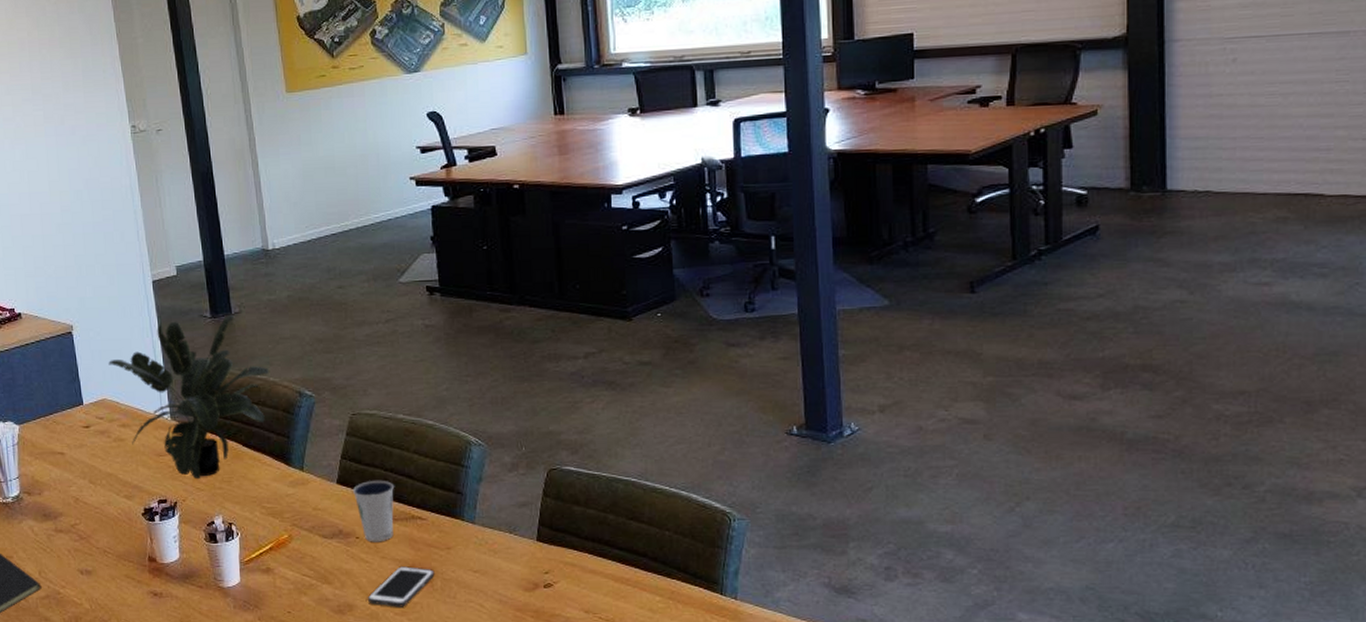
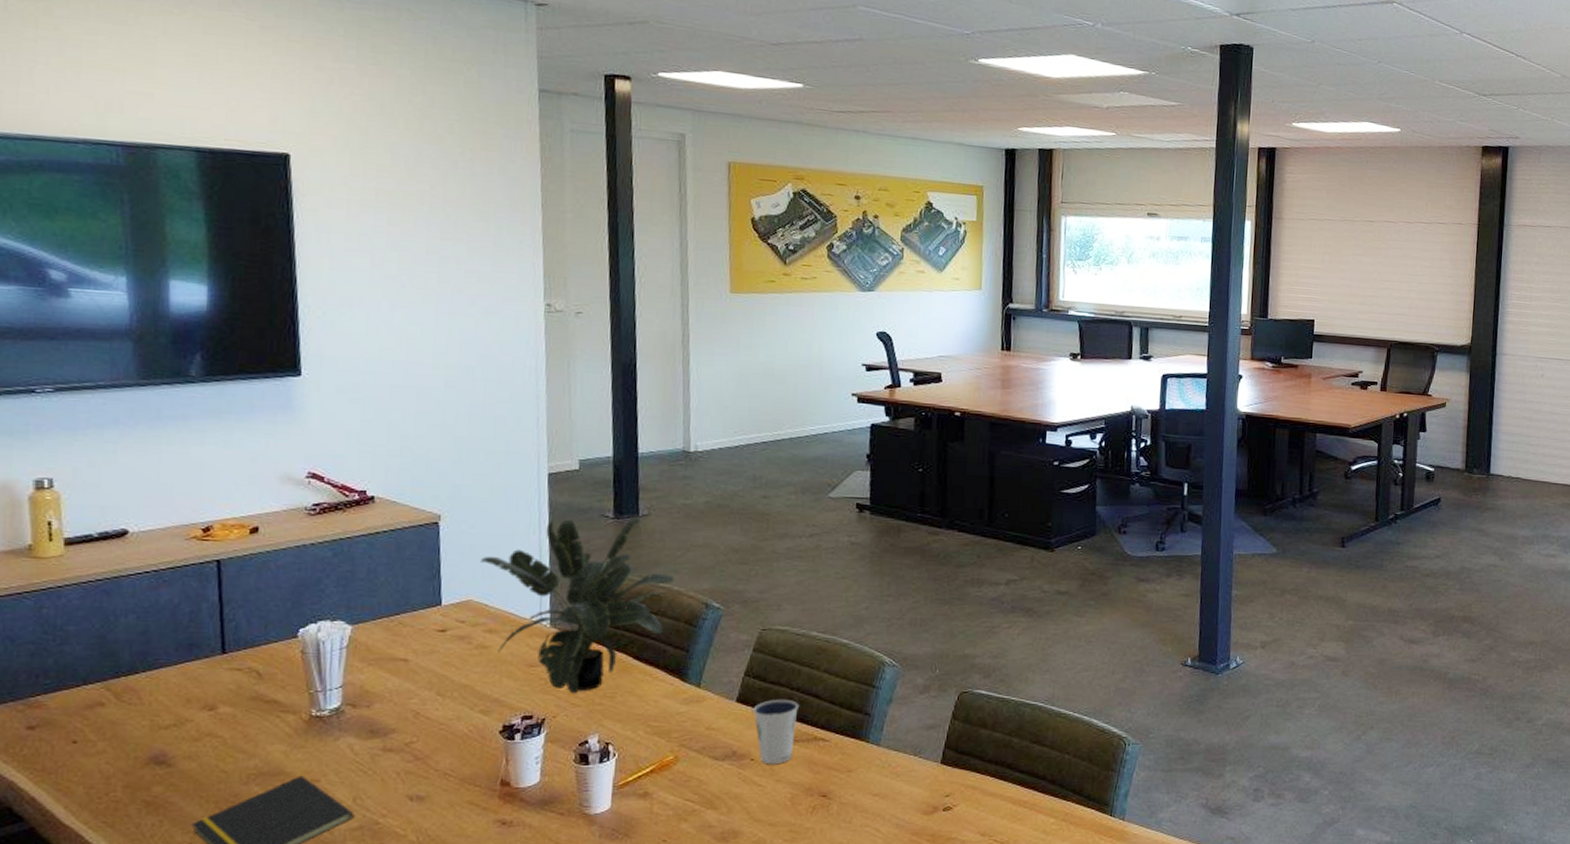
cell phone: present [368,566,435,607] -> none [756,790,832,833]

